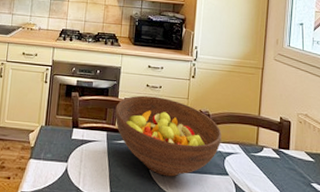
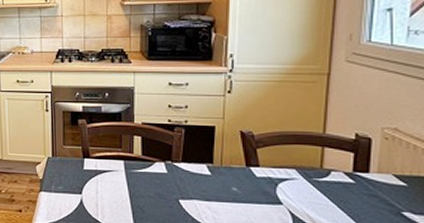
fruit bowl: present [115,95,222,177] -> none [132,118,271,207]

